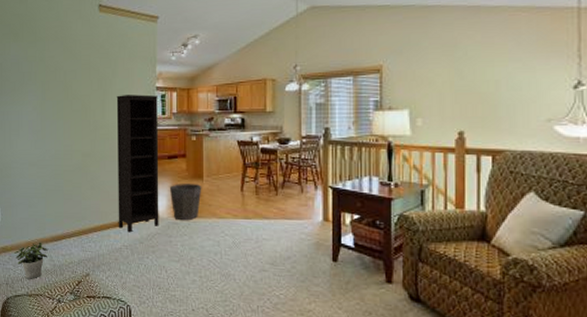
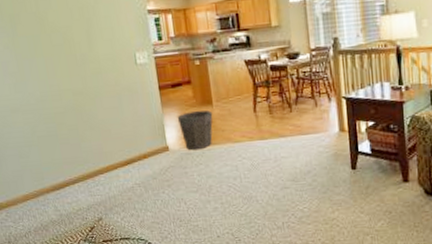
potted plant: present [13,242,48,279] -> none [11,193,52,234]
bookcase: present [116,94,159,233] -> none [103,19,171,170]

